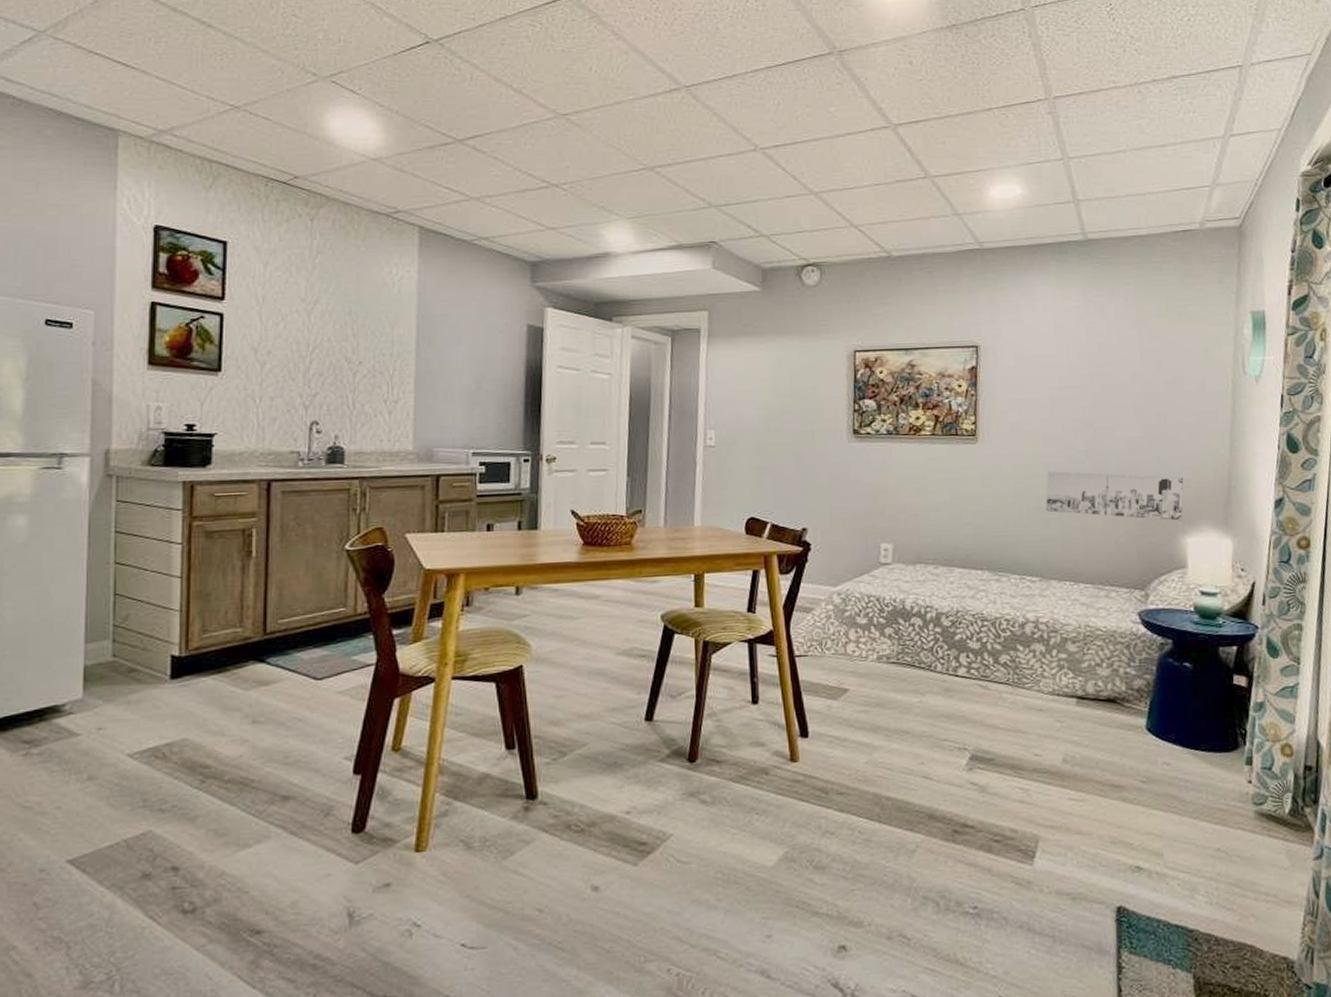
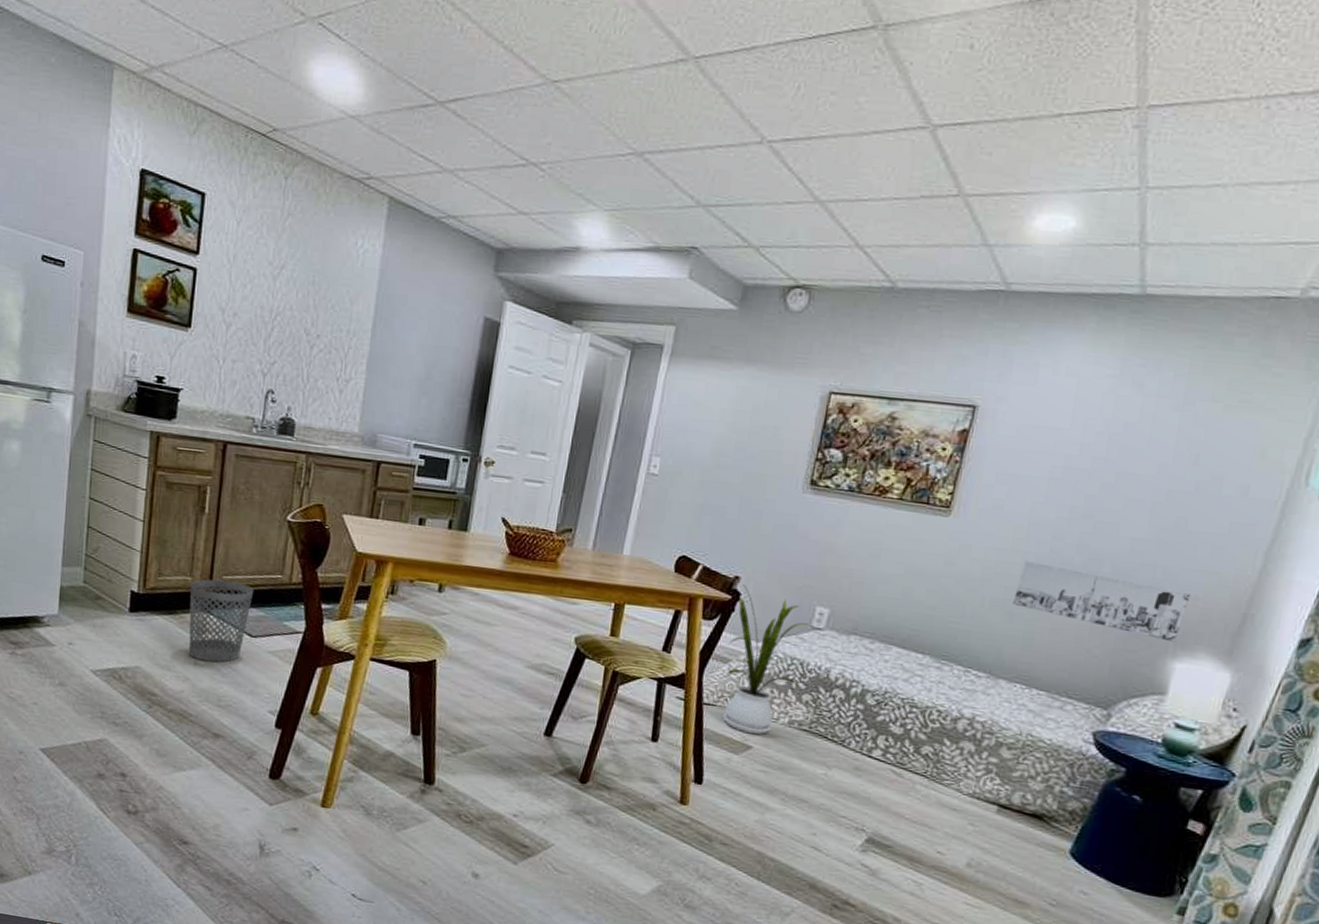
wastebasket: none [241,624,316,717] -> present [188,579,254,663]
house plant: none [796,526,883,677] -> present [722,572,809,735]

